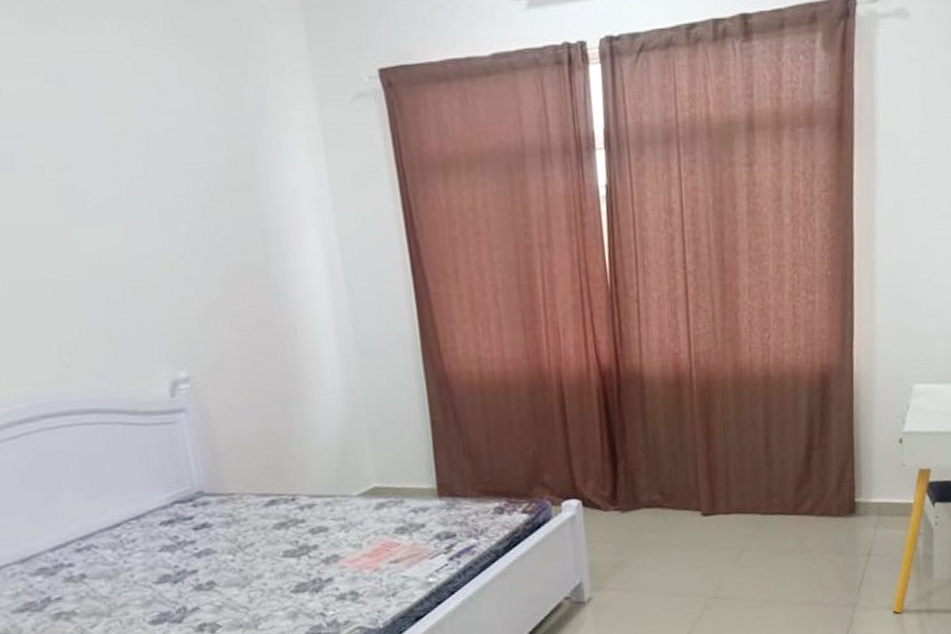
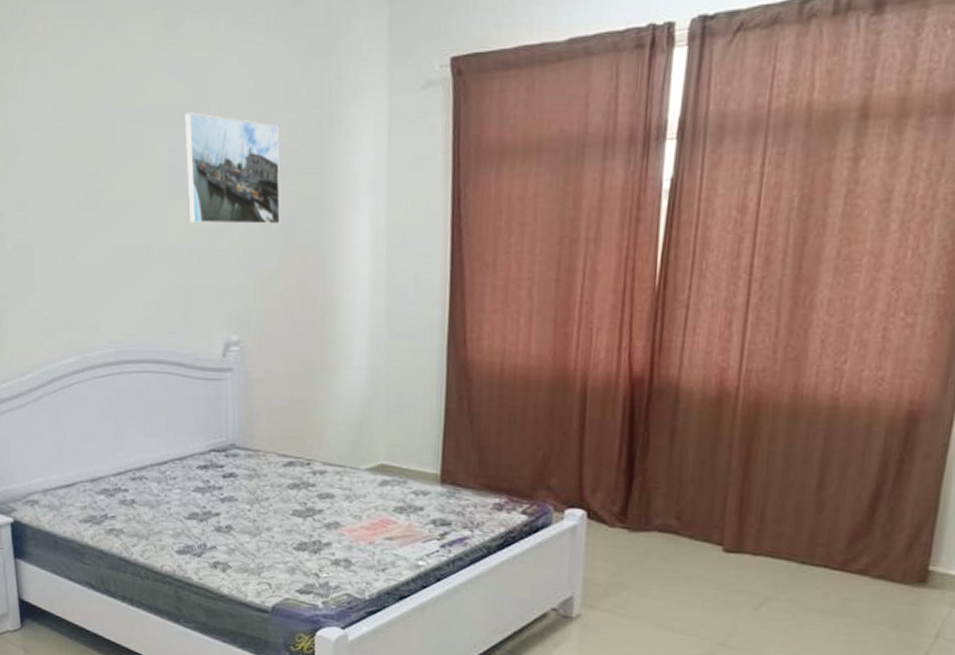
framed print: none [74,125,218,251] -> present [185,112,281,225]

